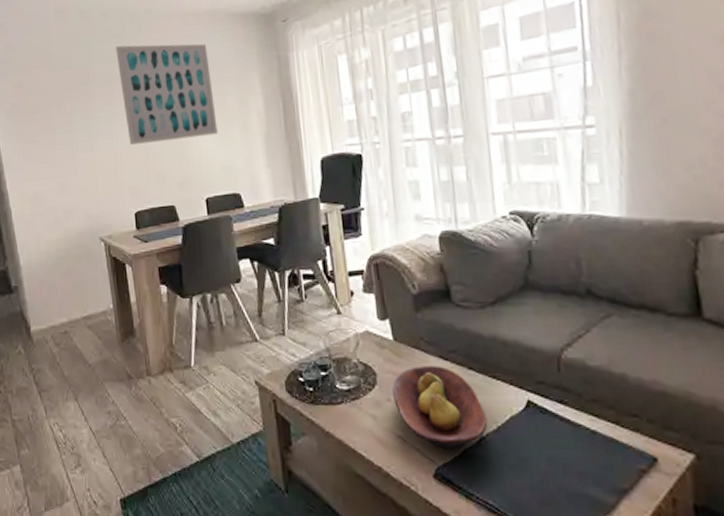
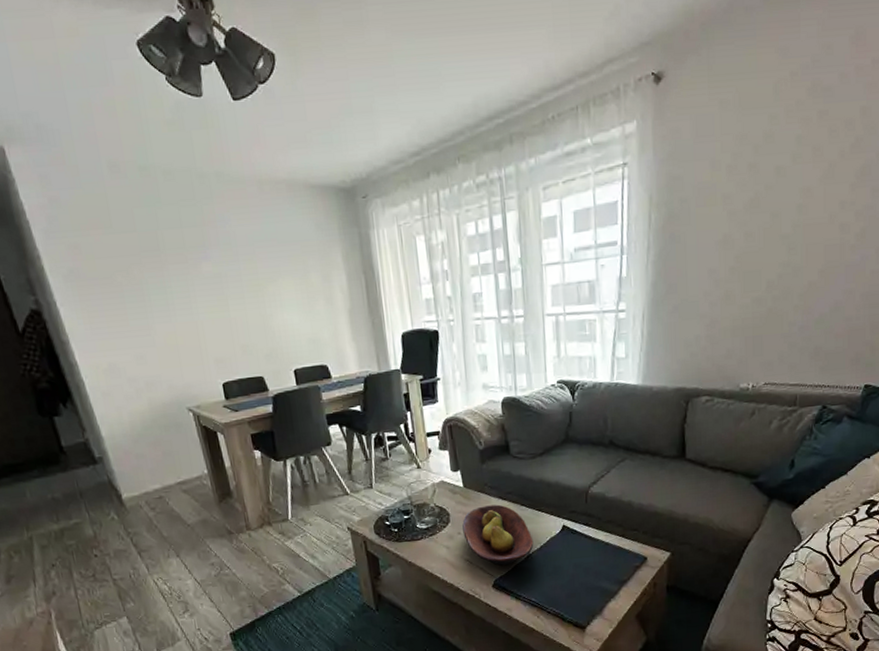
wall art: present [116,44,218,145] -> none [186,210,303,316]

